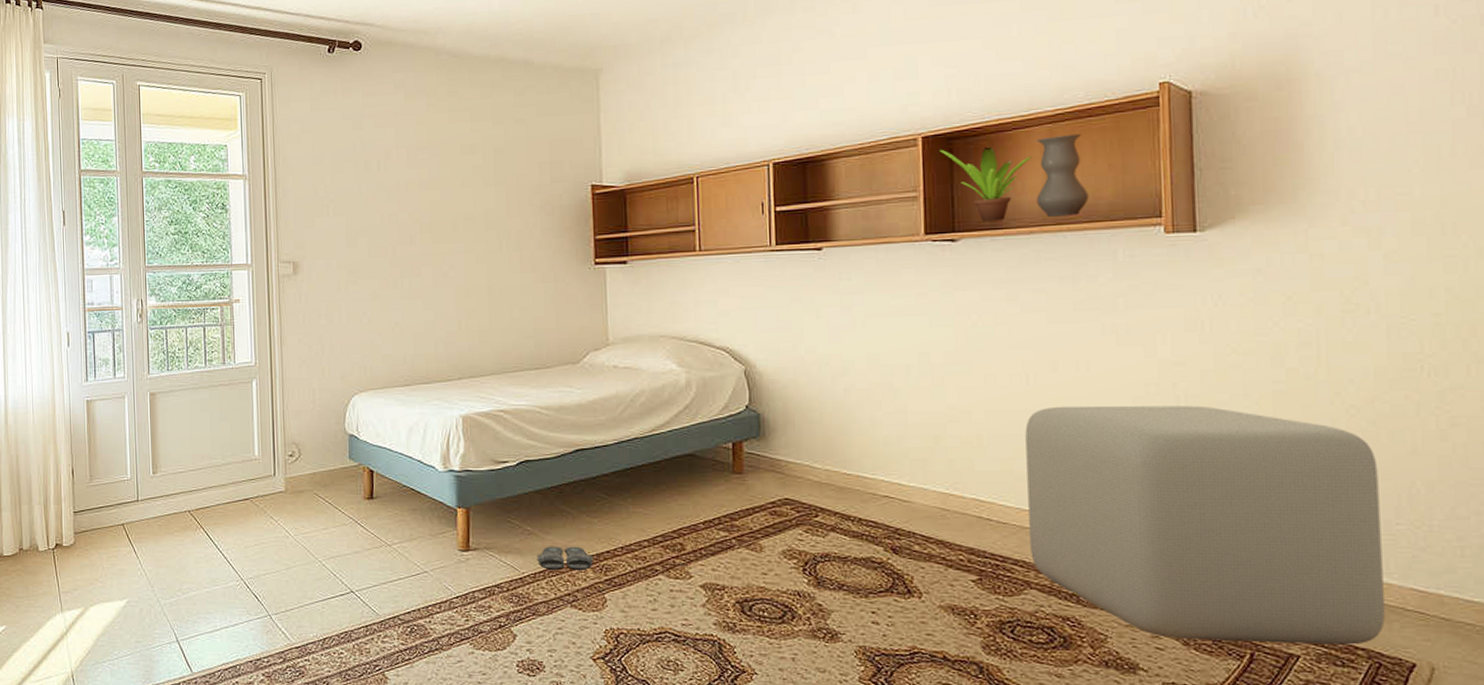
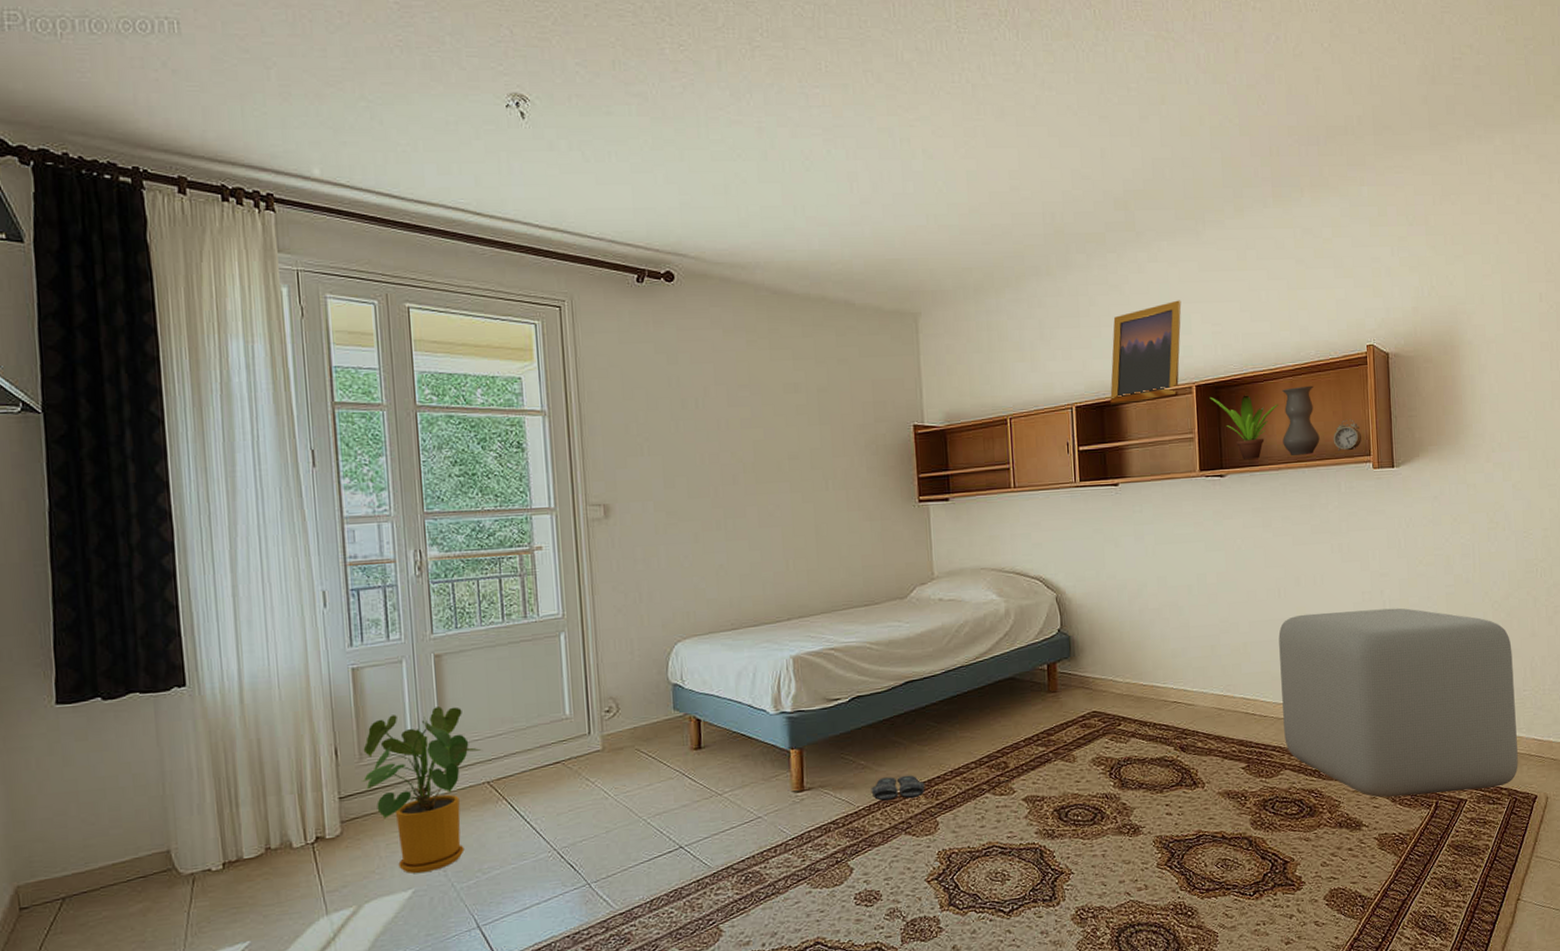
house plant: none [90,439,185,586] -> present [361,706,482,874]
picture frame: none [815,40,906,162] -> present [1110,300,1182,406]
alarm clock: none [1107,173,1149,212] -> present [1333,419,1362,451]

